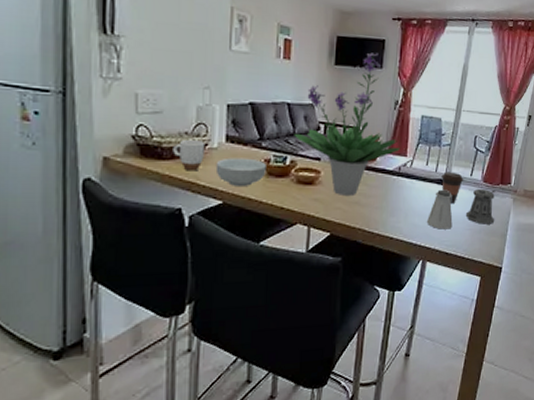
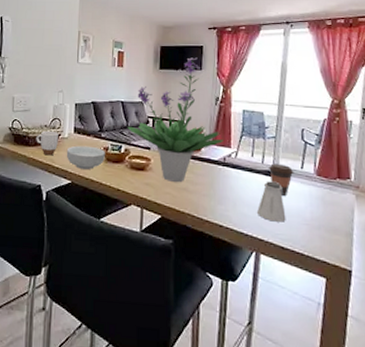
pepper shaker: present [465,188,496,224] -> none [299,182,336,221]

